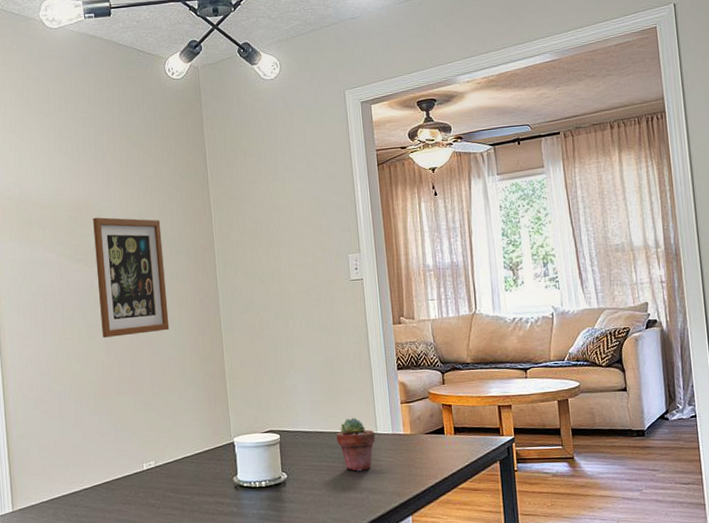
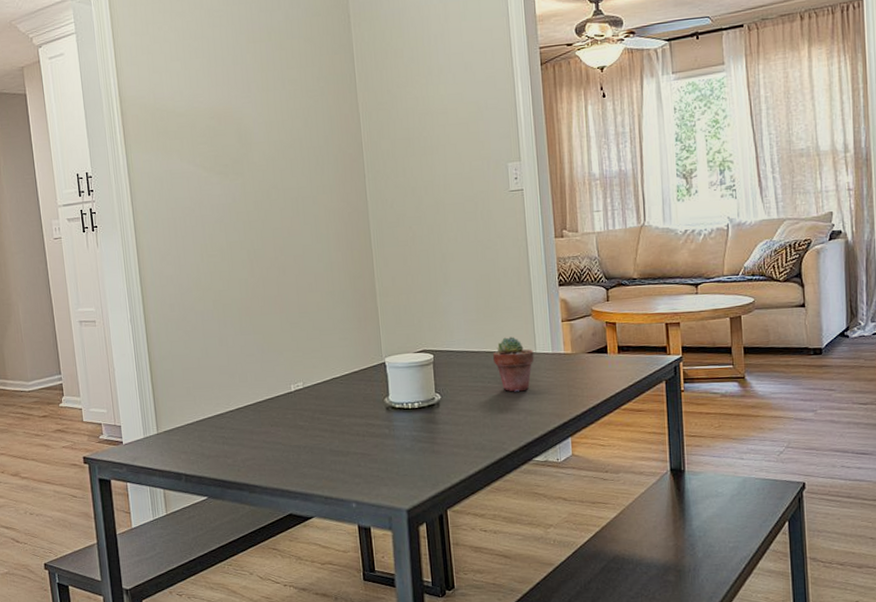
wall art: present [93,217,170,338] -> none [233,125,316,254]

